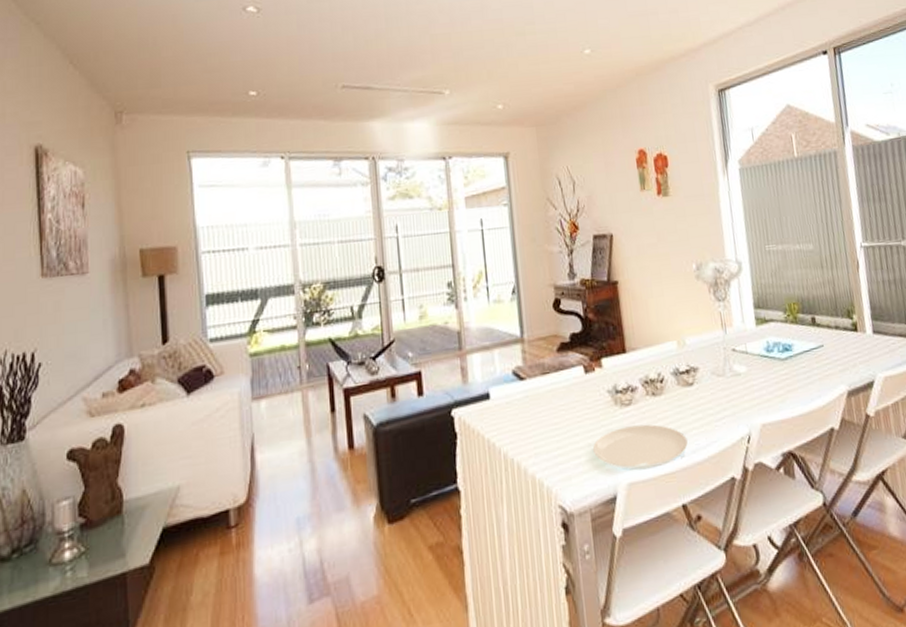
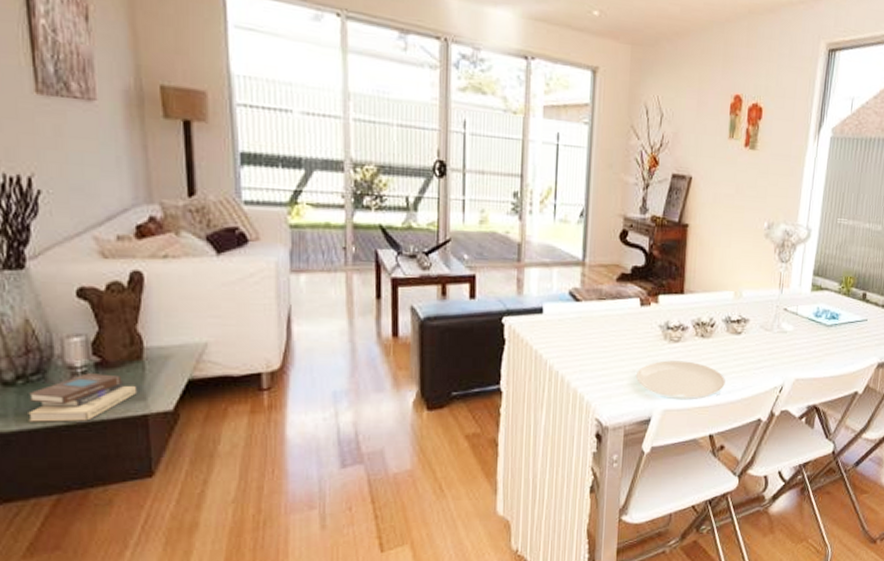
books: none [19,534,117,598] -> present [26,373,138,422]

